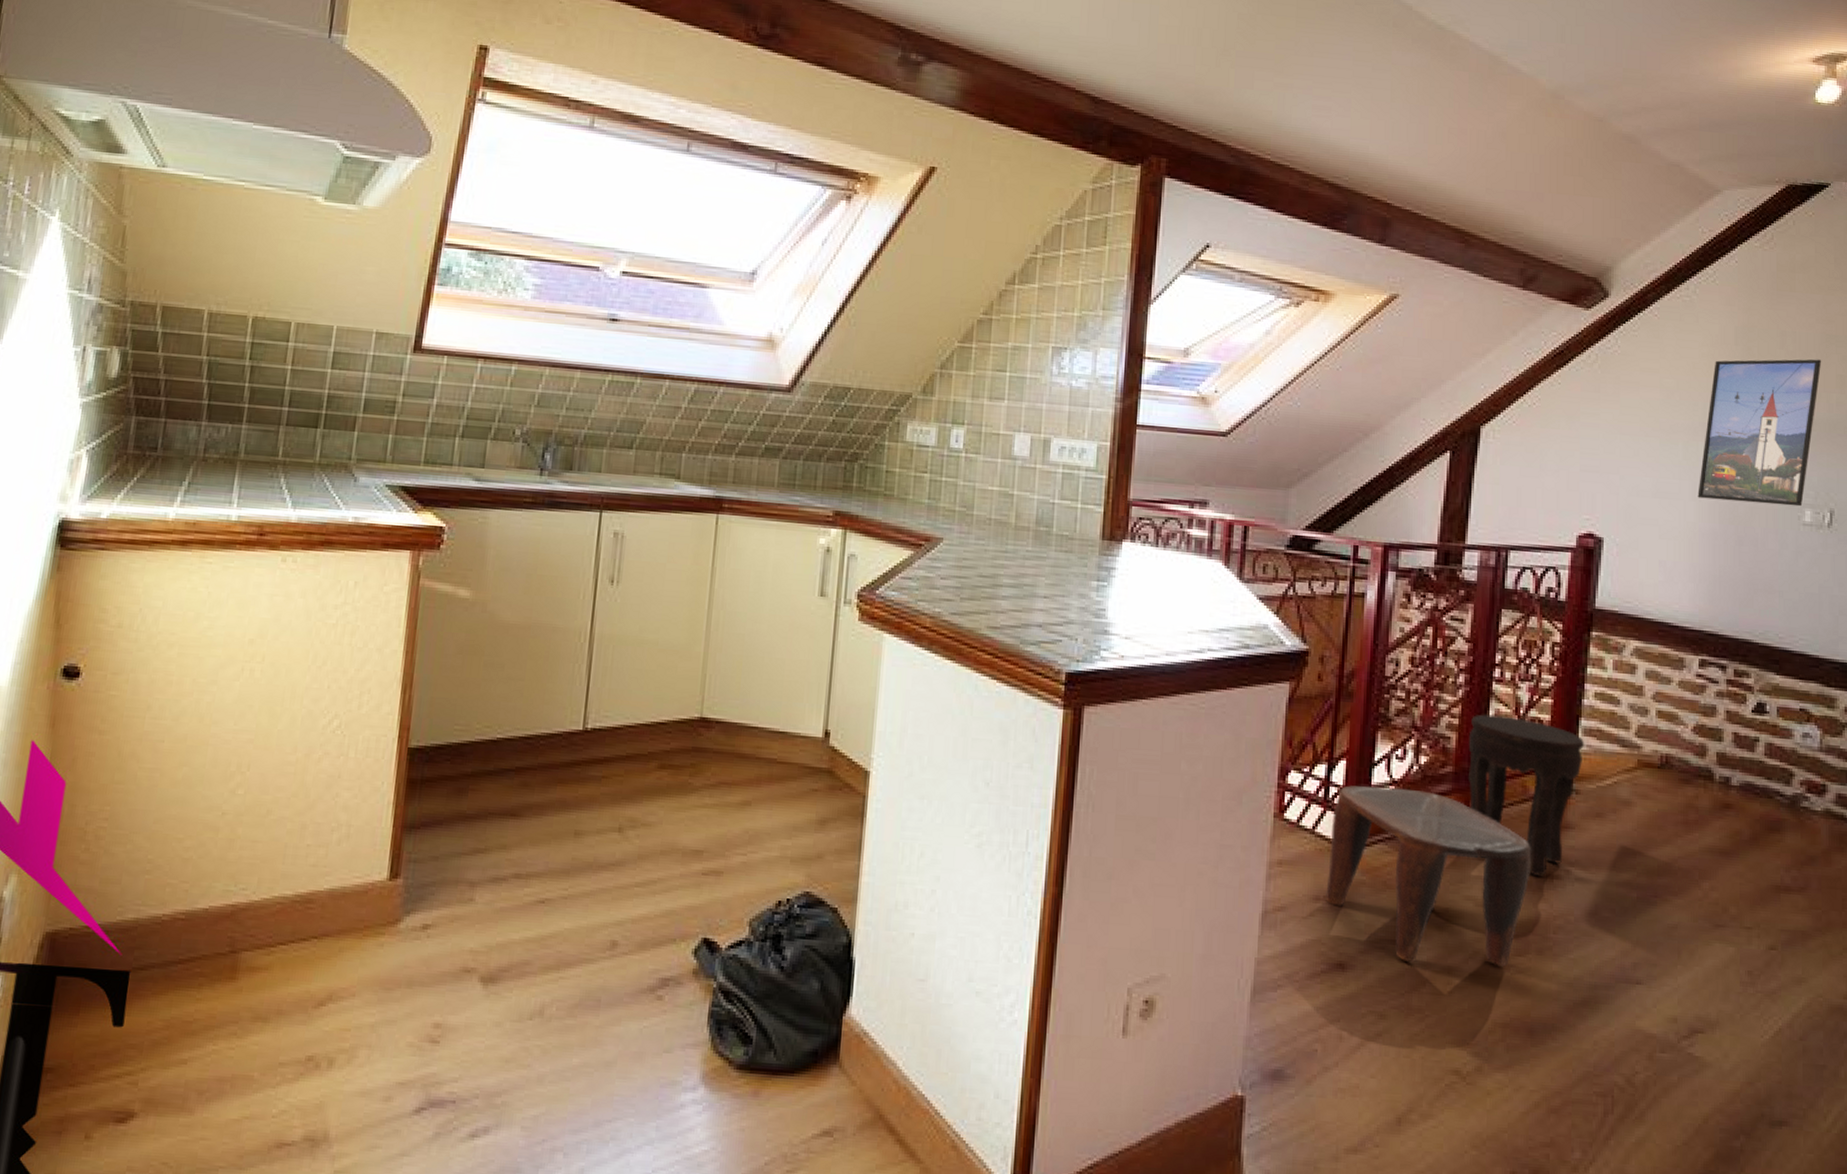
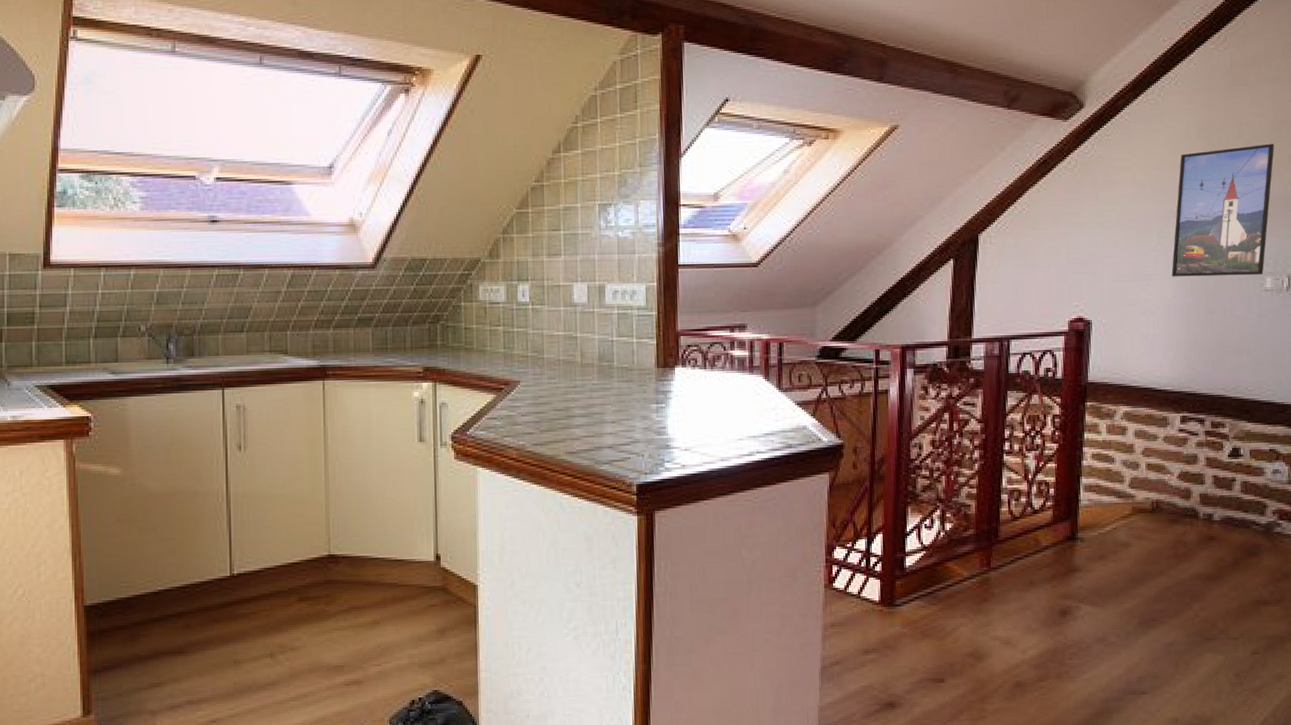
stool: present [1326,785,1531,967] -> none [874,552,1046,696]
side table: present [1468,714,1585,876] -> none [986,482,1086,613]

